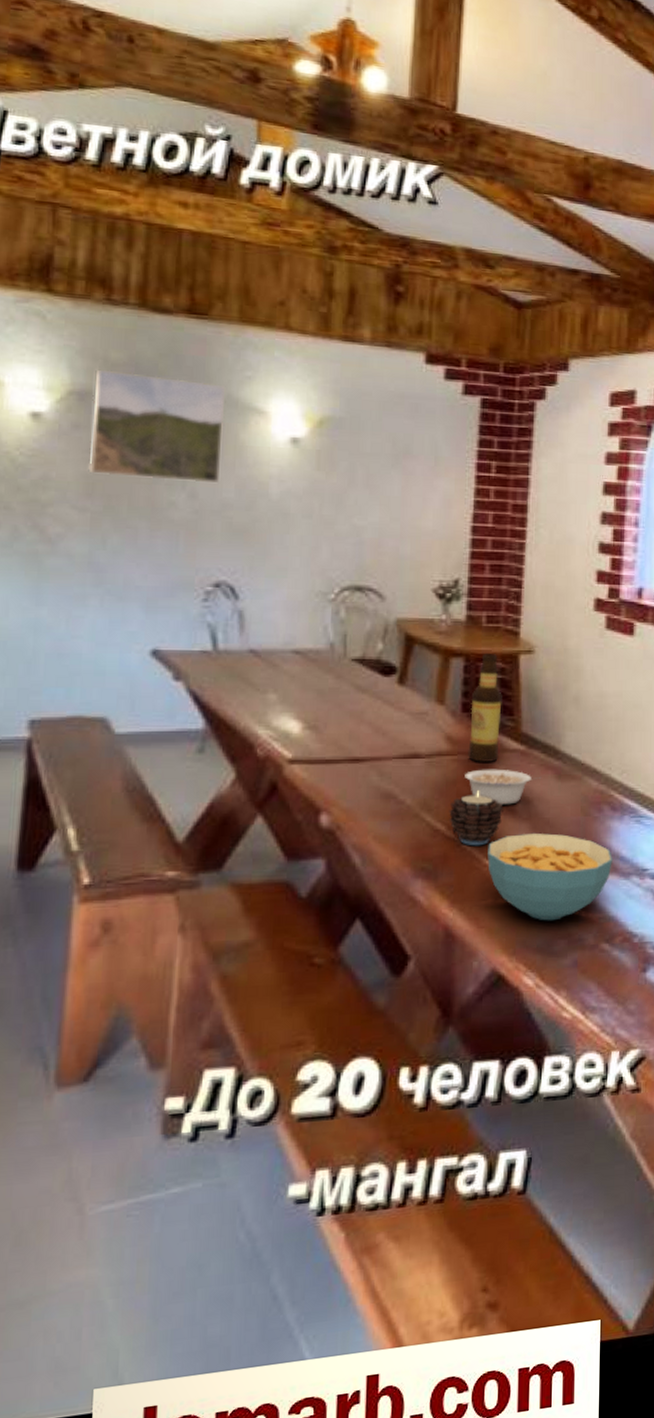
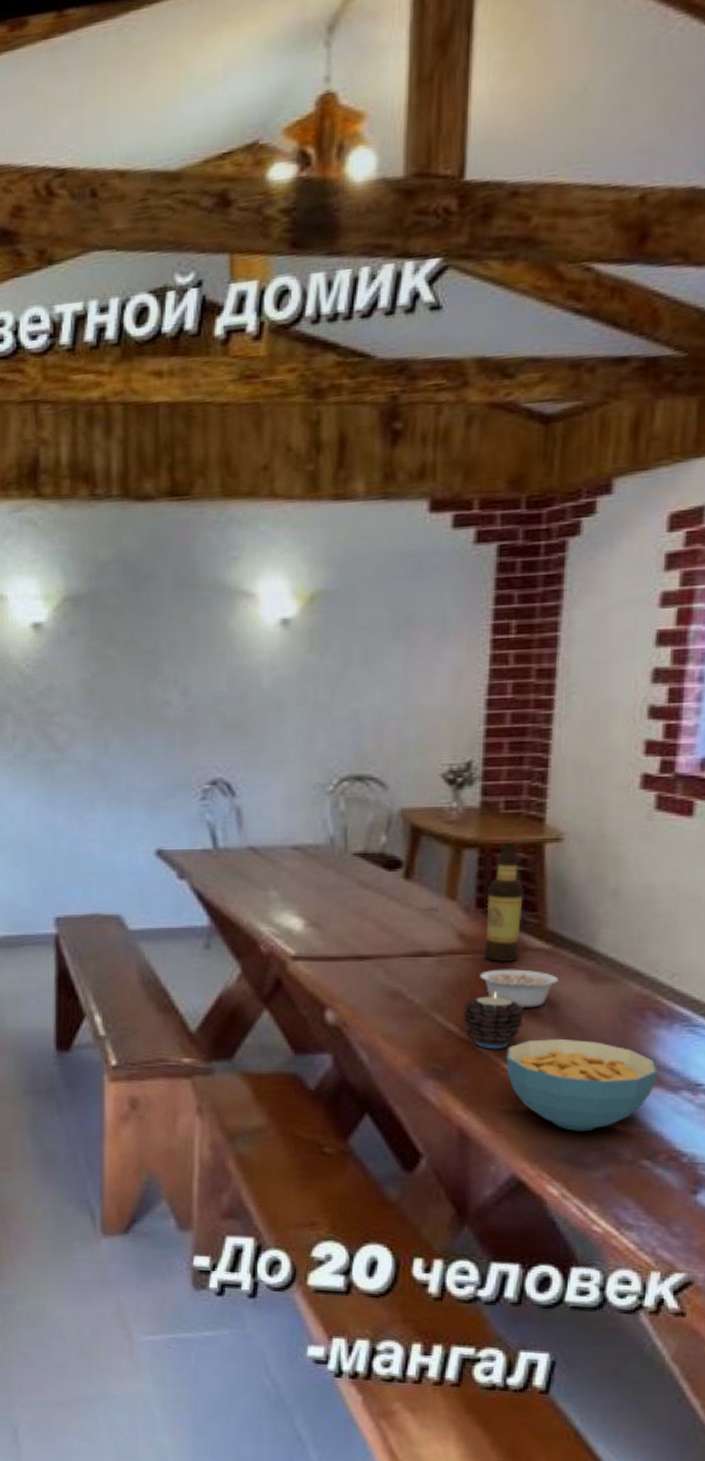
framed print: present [88,370,225,483] -> none [86,569,212,680]

